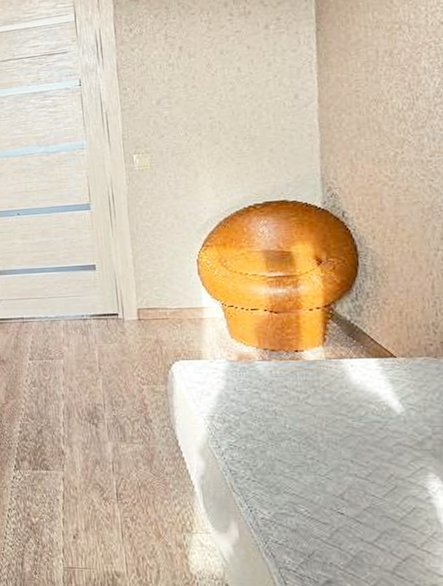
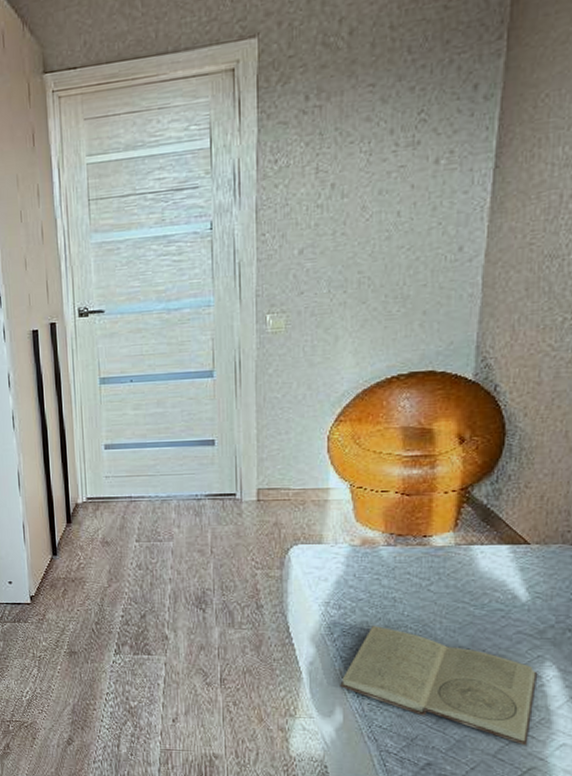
book: none [232,439,425,562] -> present [340,626,538,746]

